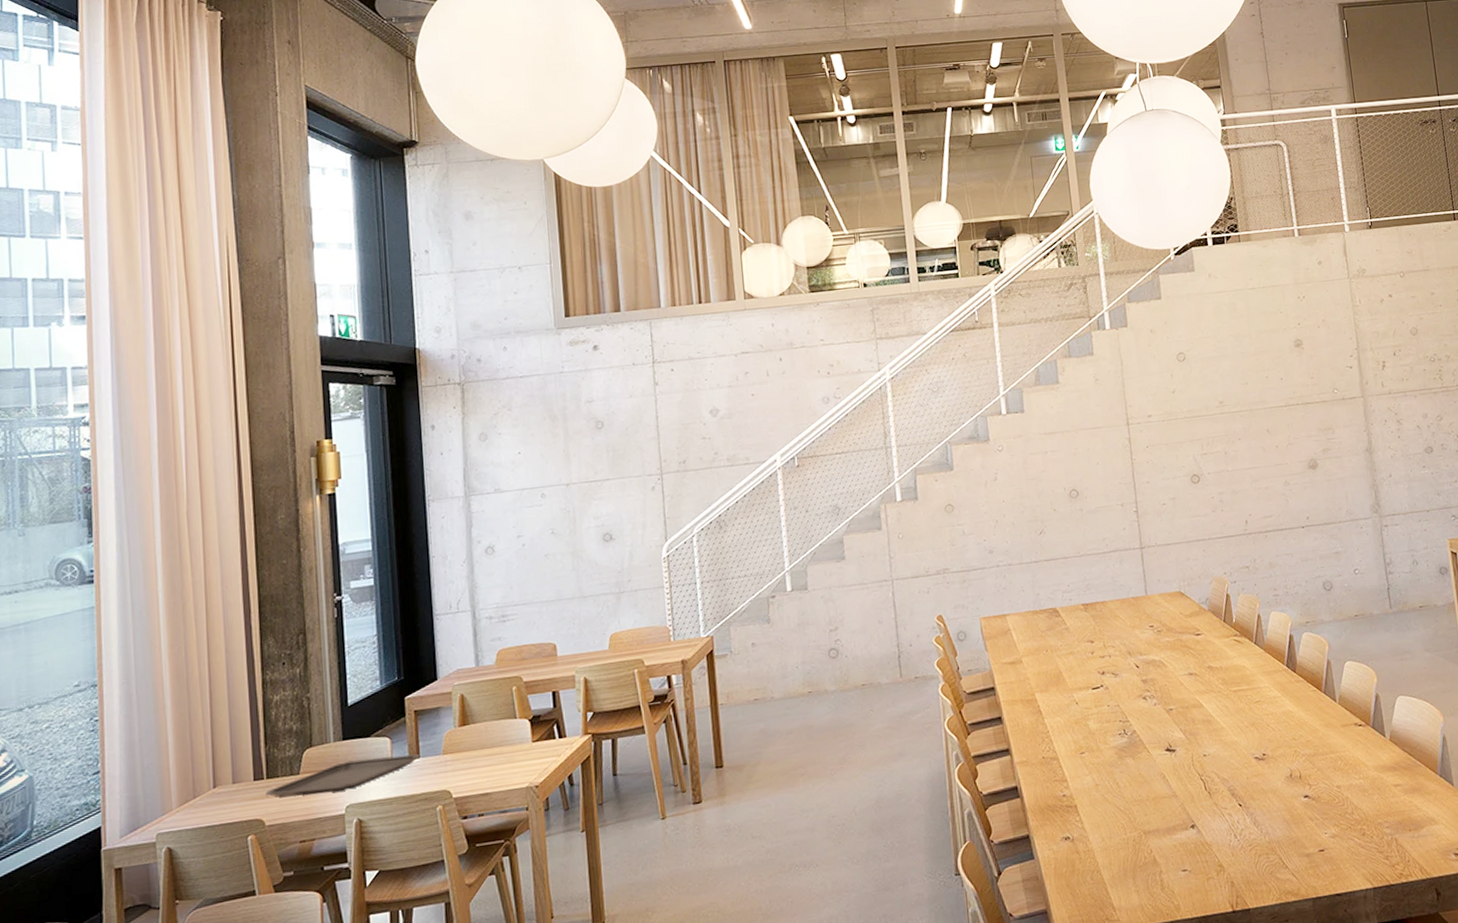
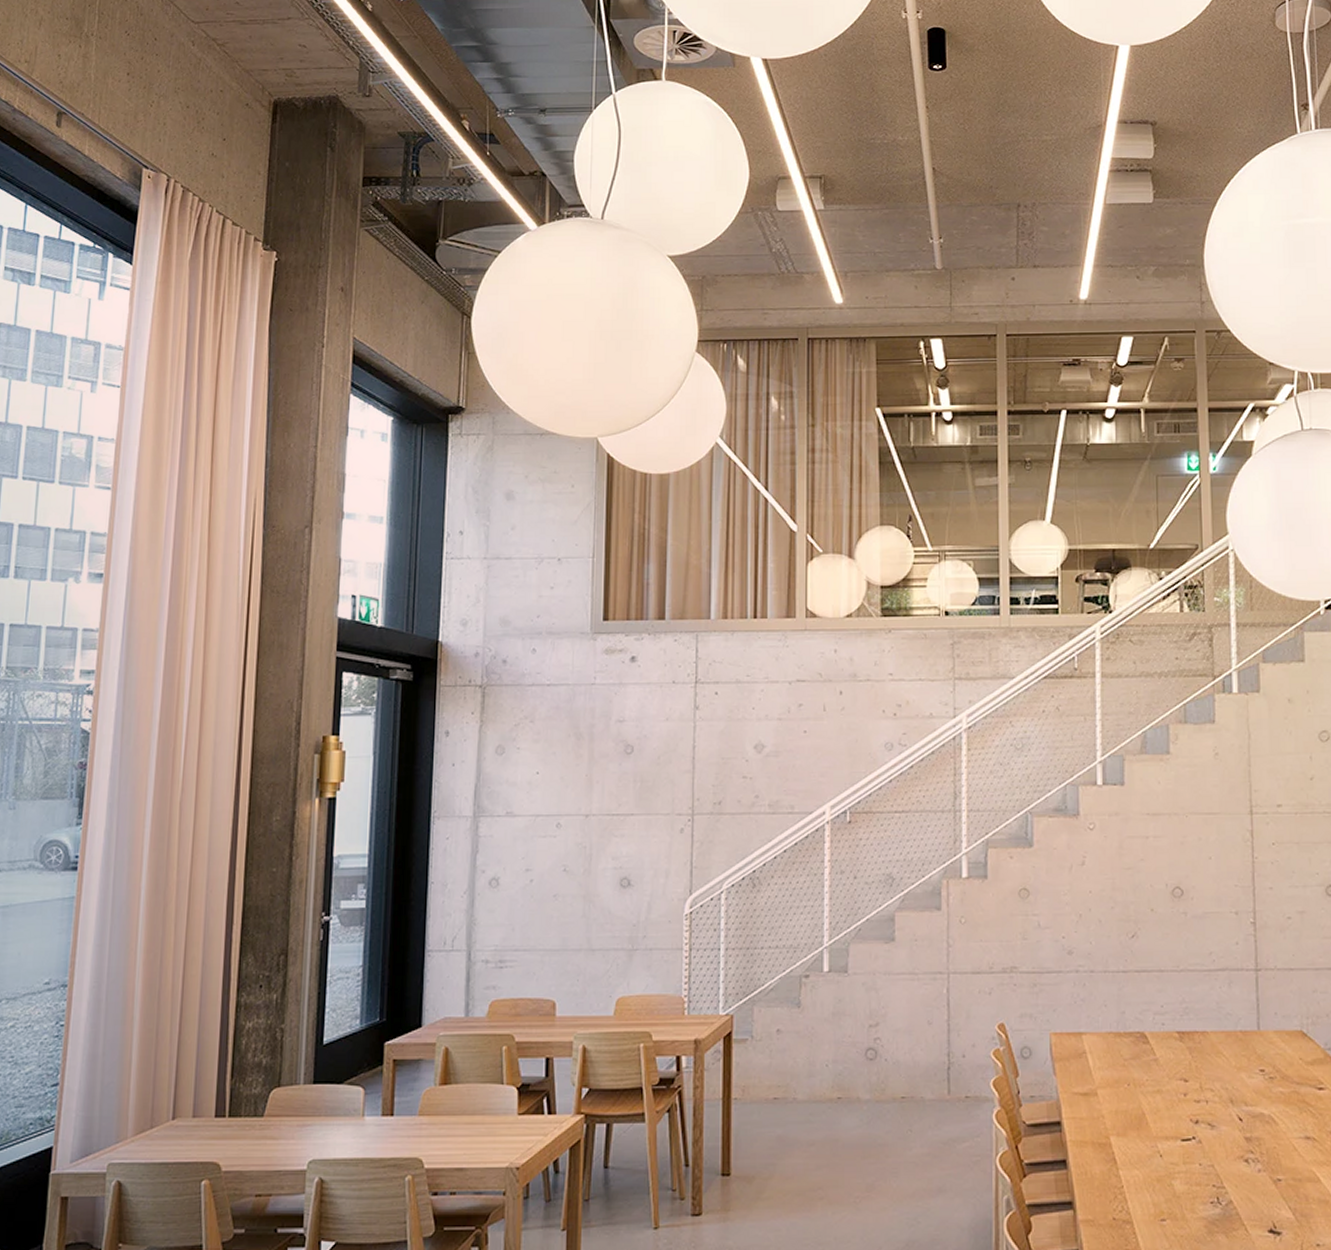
tray: present [265,754,421,798] -> none [225,1109,395,1143]

